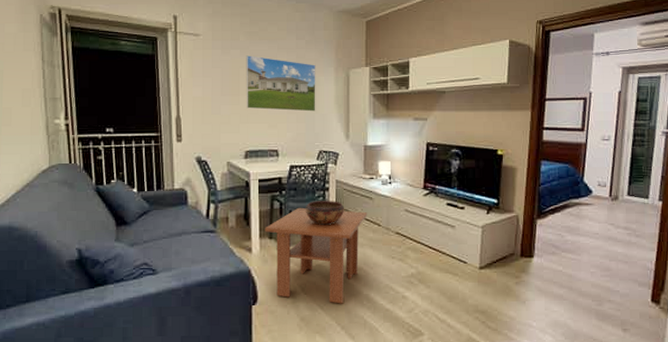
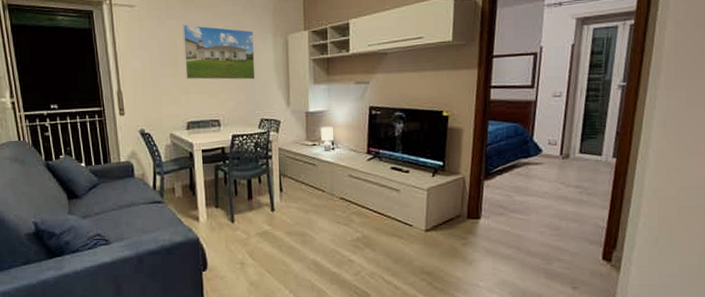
coffee table: present [264,207,368,304] -> none [210,176,312,269]
decorative bowl: present [305,201,345,225] -> none [249,168,289,193]

